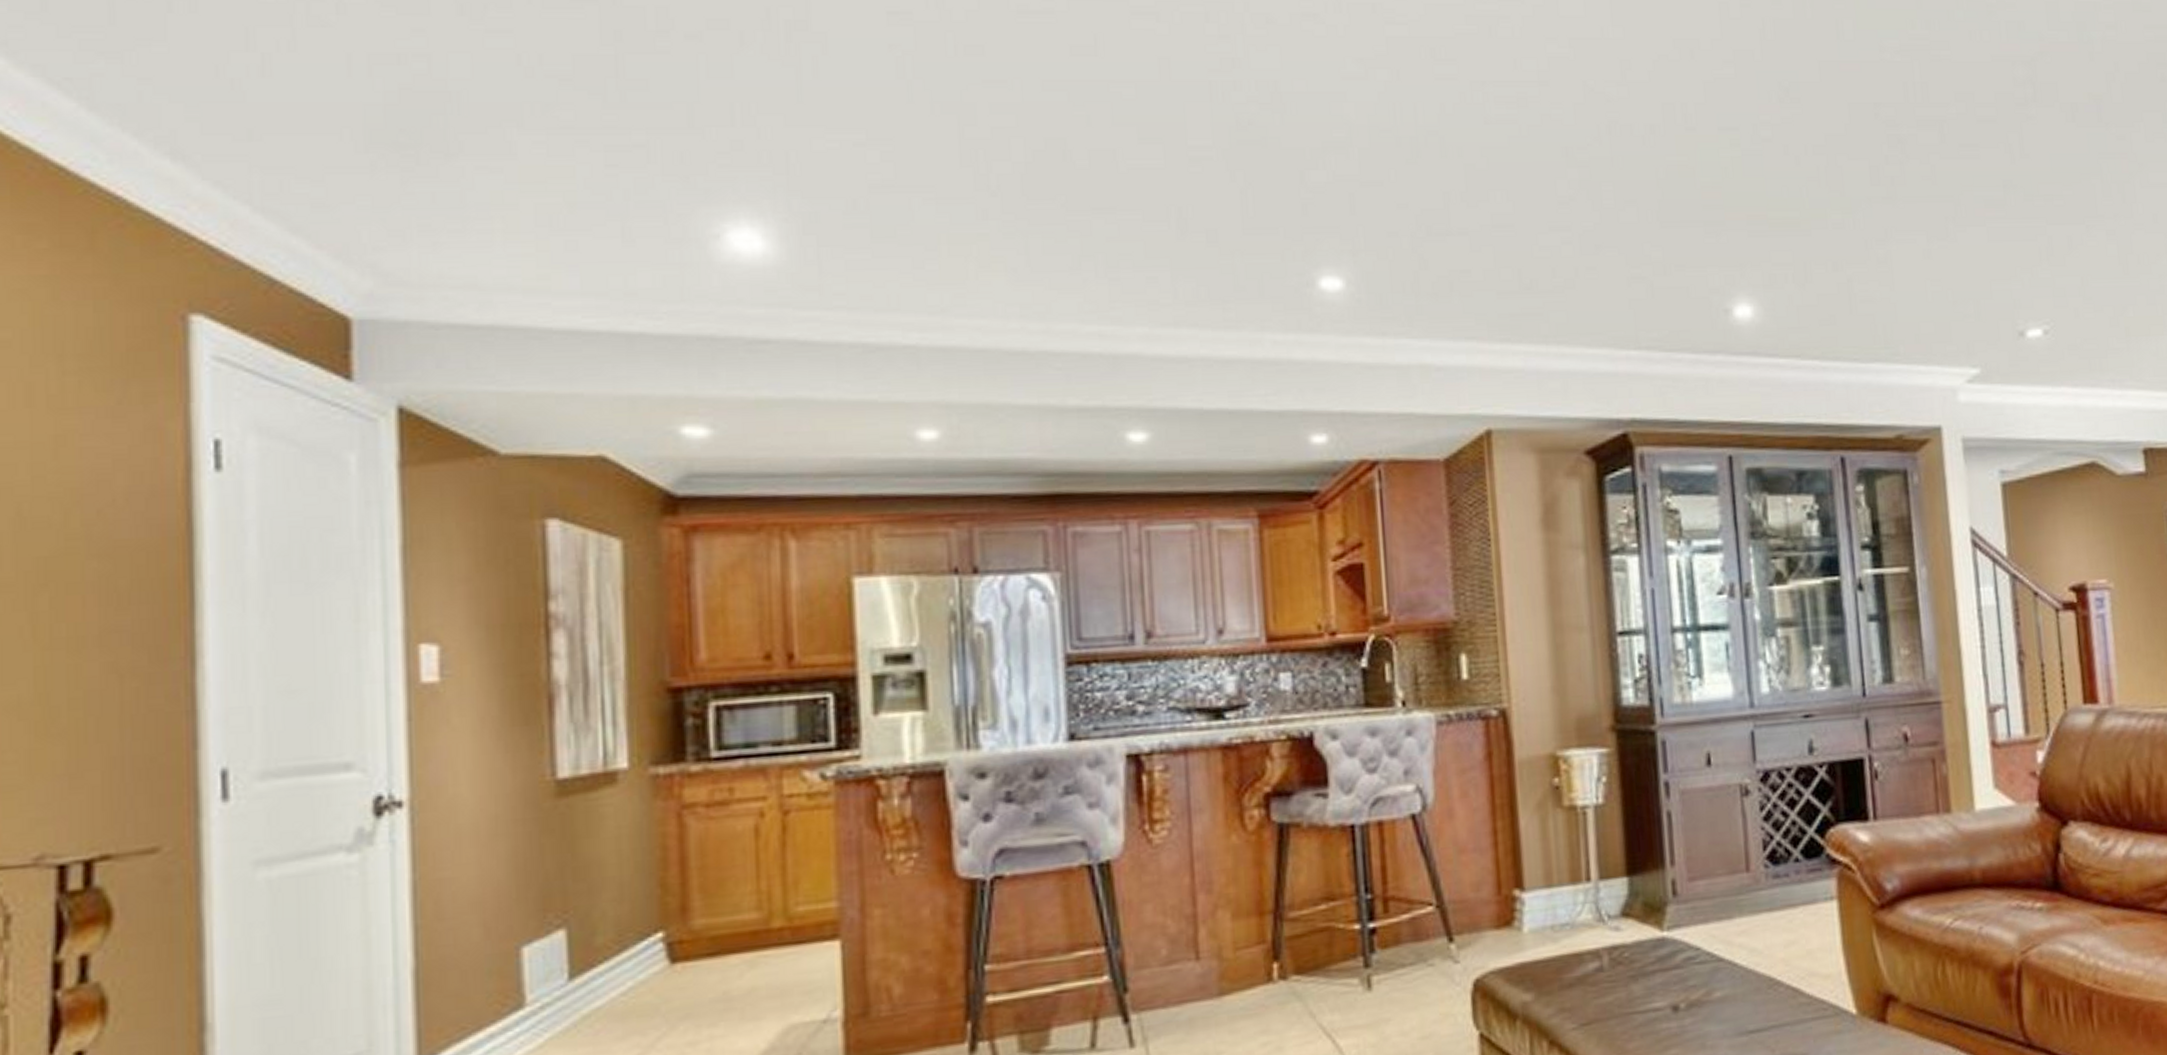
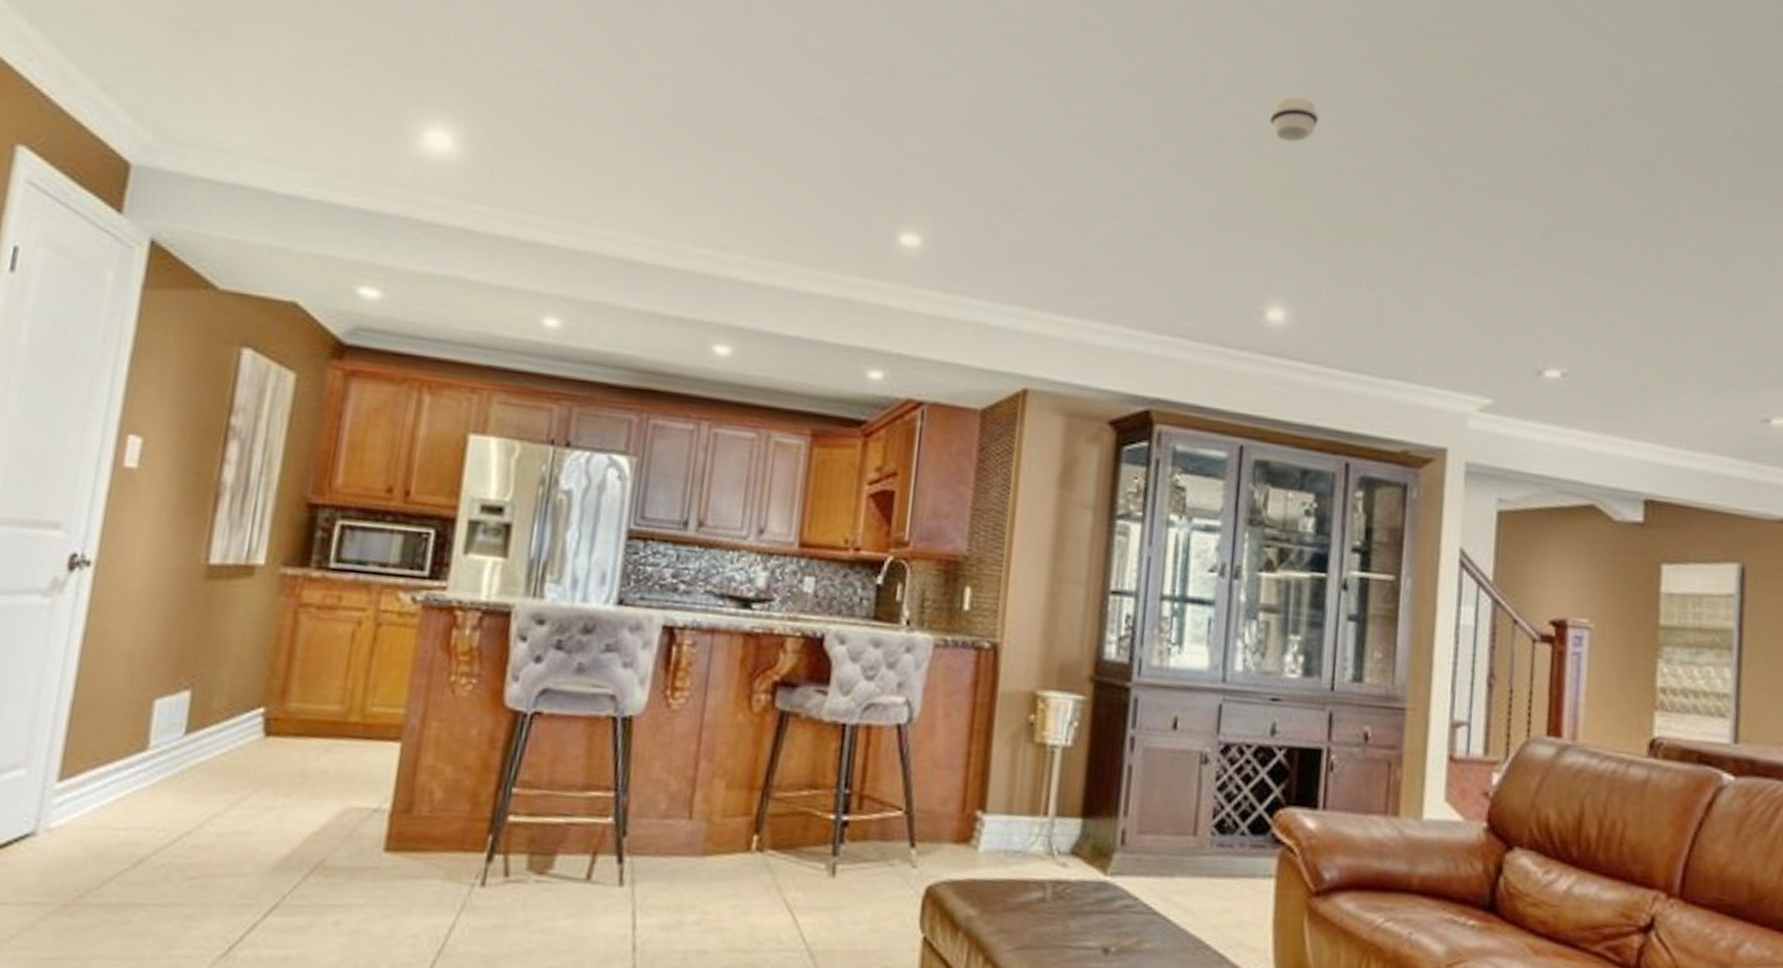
smoke detector: none [1703,72,1756,122] -> present [1269,97,1320,143]

